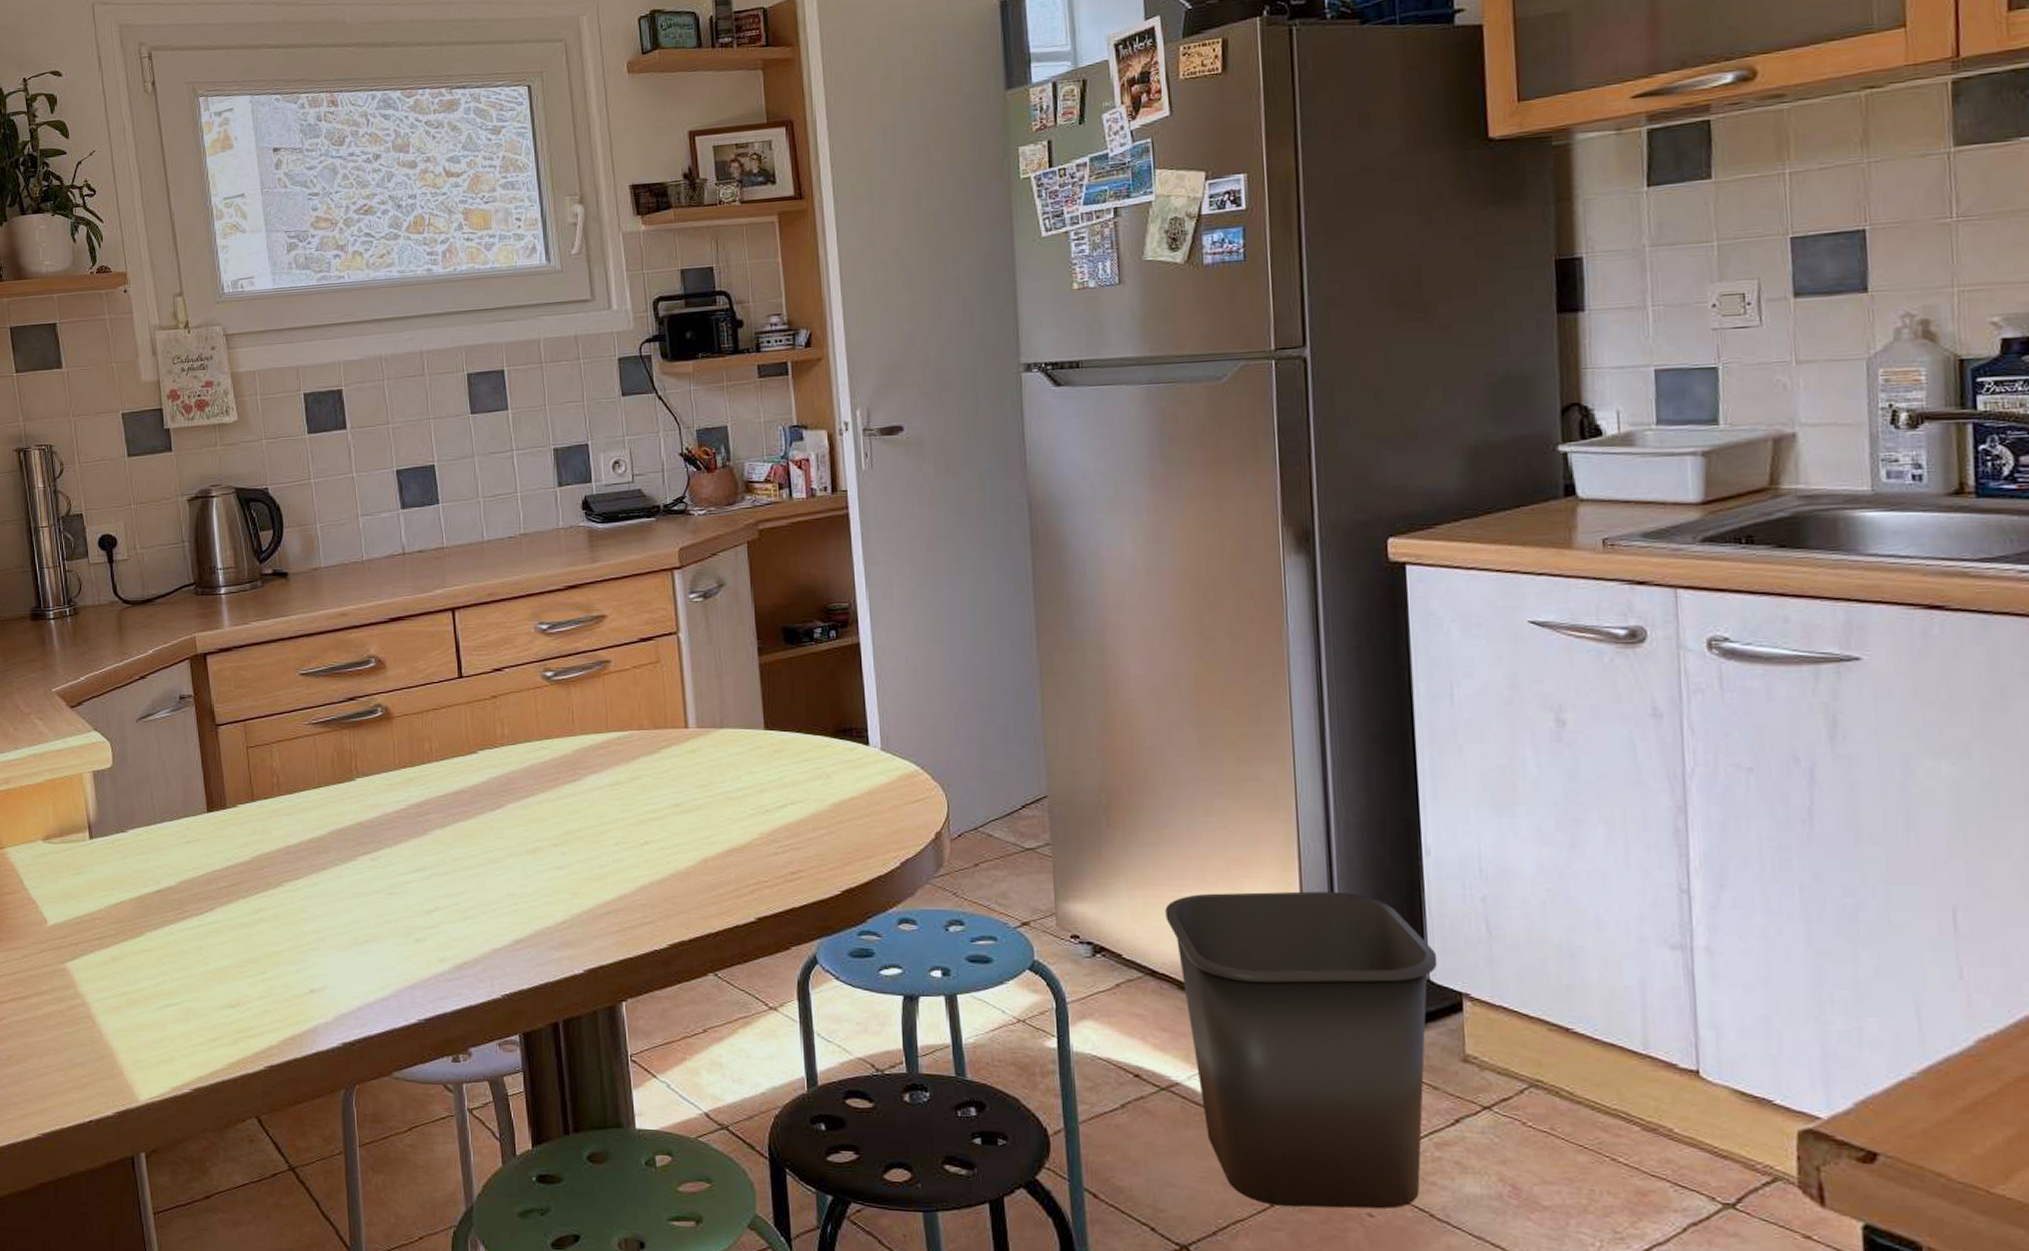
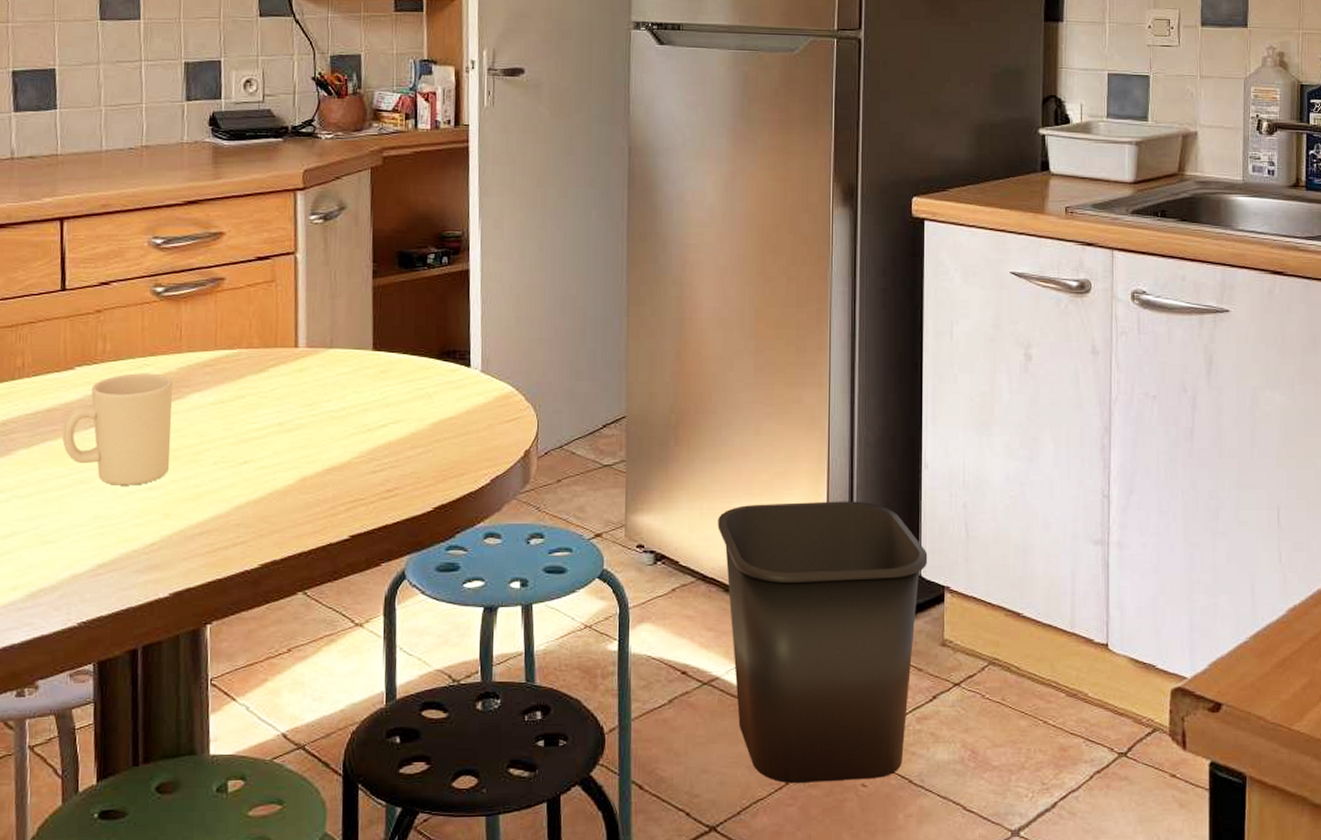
mug: none [471,756,574,865] -> present [61,373,172,485]

